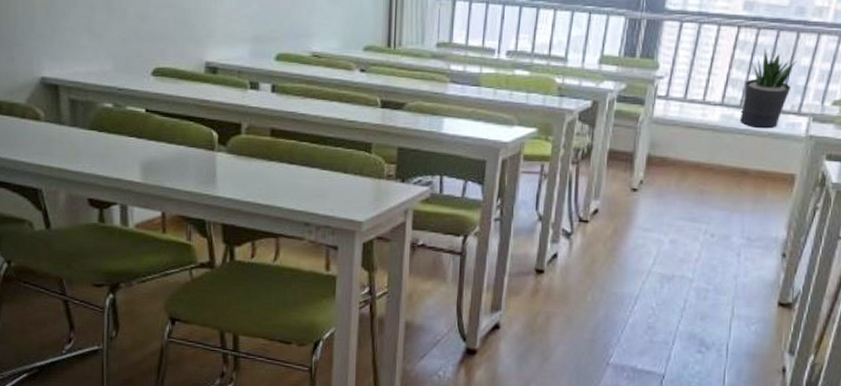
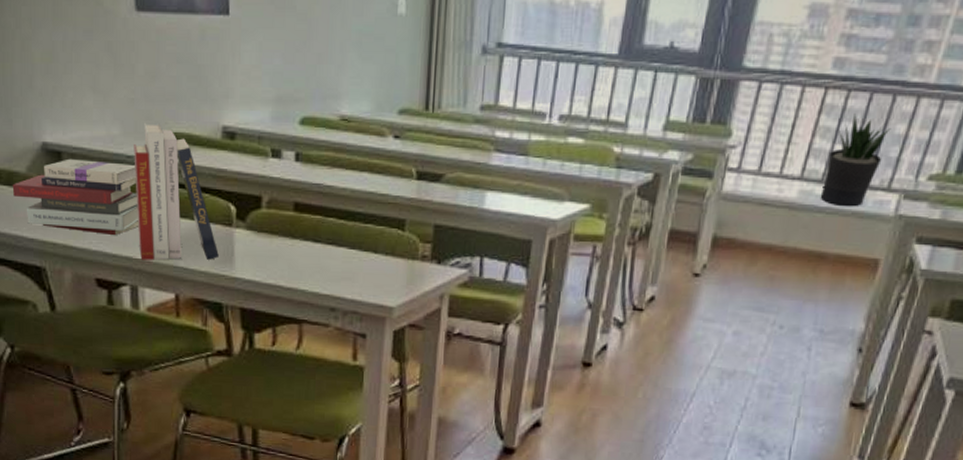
books: none [12,91,129,159] -> present [12,158,139,235]
books: none [125,60,202,182] -> present [134,123,219,261]

